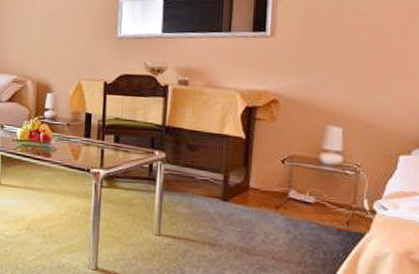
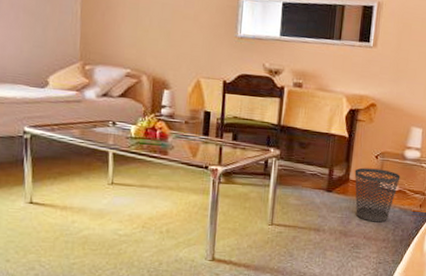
wastebasket: none [255,173,317,241] -> present [354,167,401,223]

